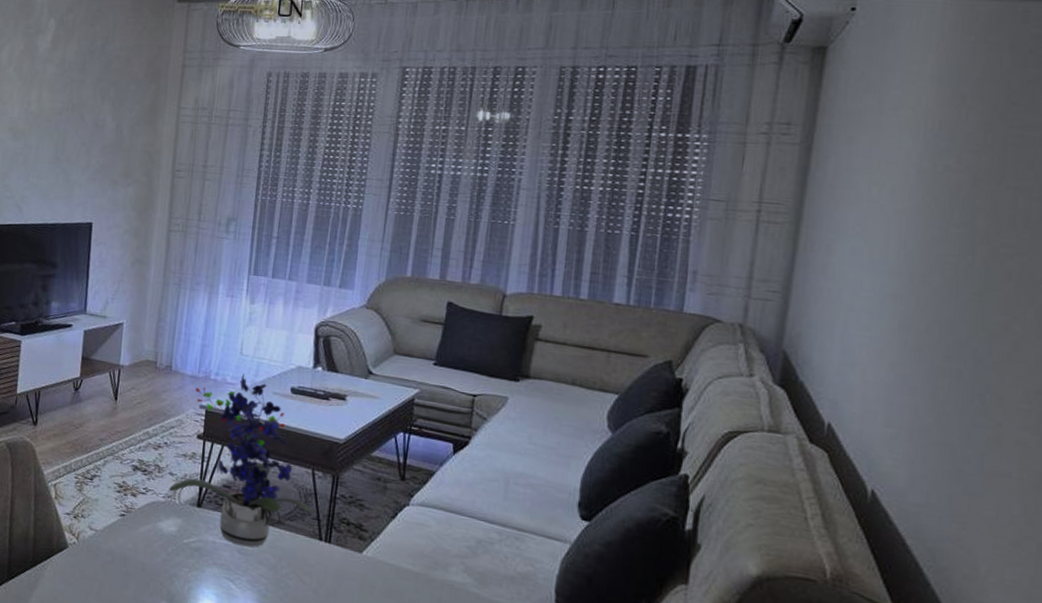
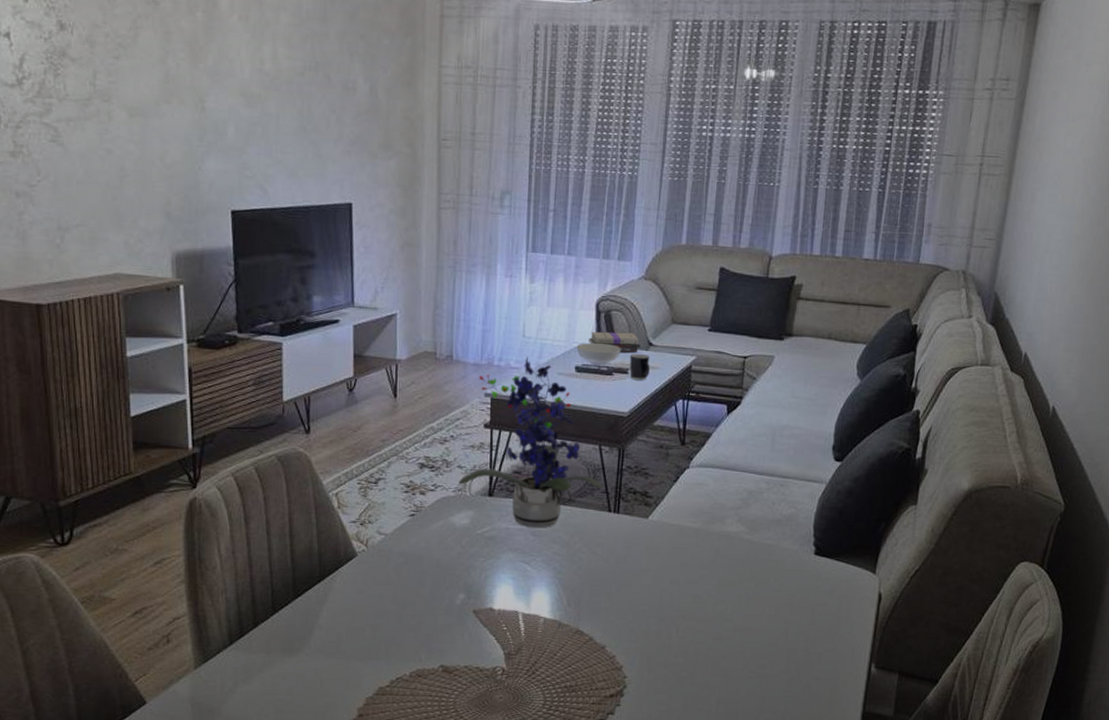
bowl: none [293,365,339,389] -> present [576,343,621,365]
books: none [305,355,360,380] -> present [588,331,641,353]
mug: none [347,380,370,409] -> present [629,353,650,381]

